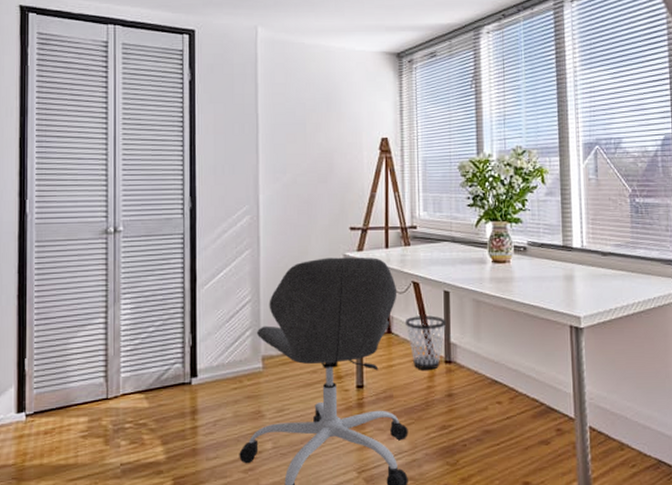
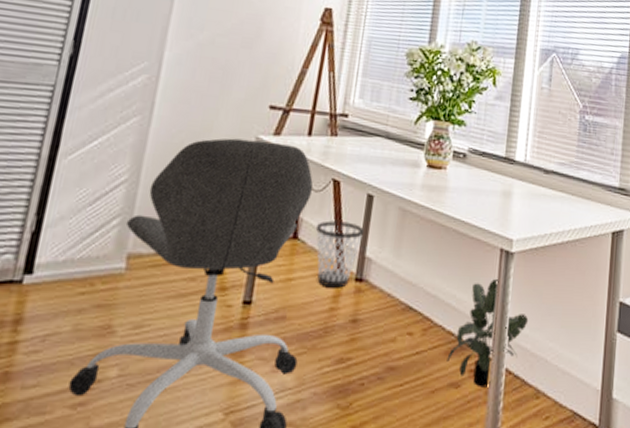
potted plant: none [535,351,605,443] -> present [446,278,529,387]

